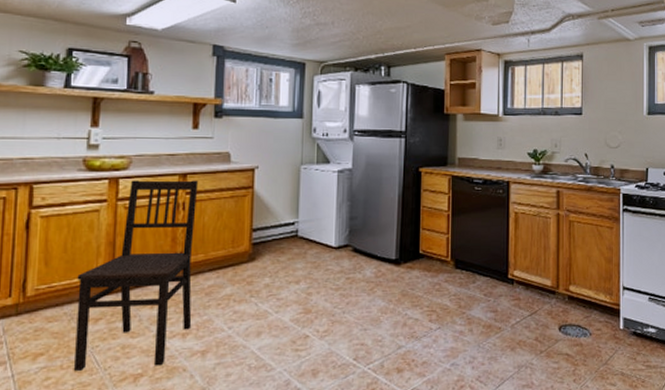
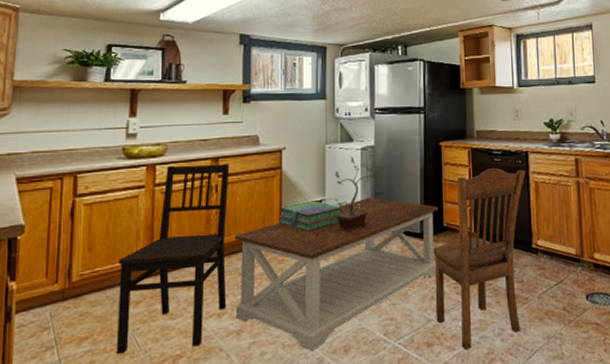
coffee table: none [201,222,415,374] -> present [234,198,438,351]
stack of books: none [249,222,317,254] -> present [279,201,343,231]
potted plant: none [309,178,362,256] -> present [335,156,385,232]
dining chair: none [407,197,506,377] -> present [433,168,526,351]

